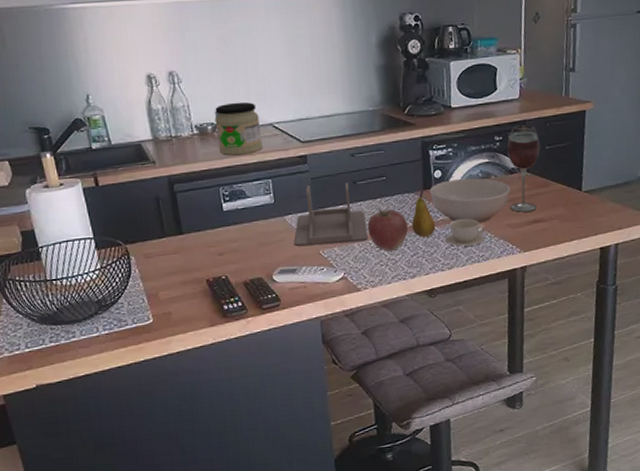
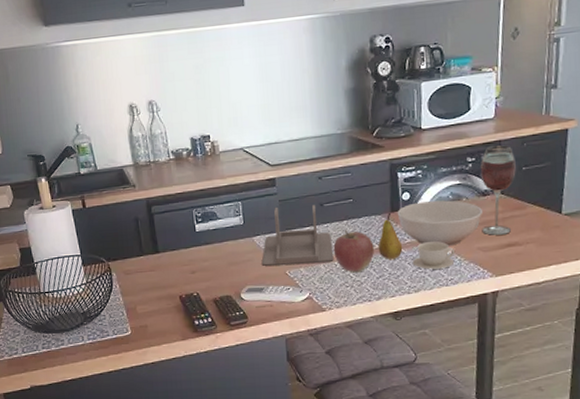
jar: present [215,102,263,156] -> none [189,128,234,180]

